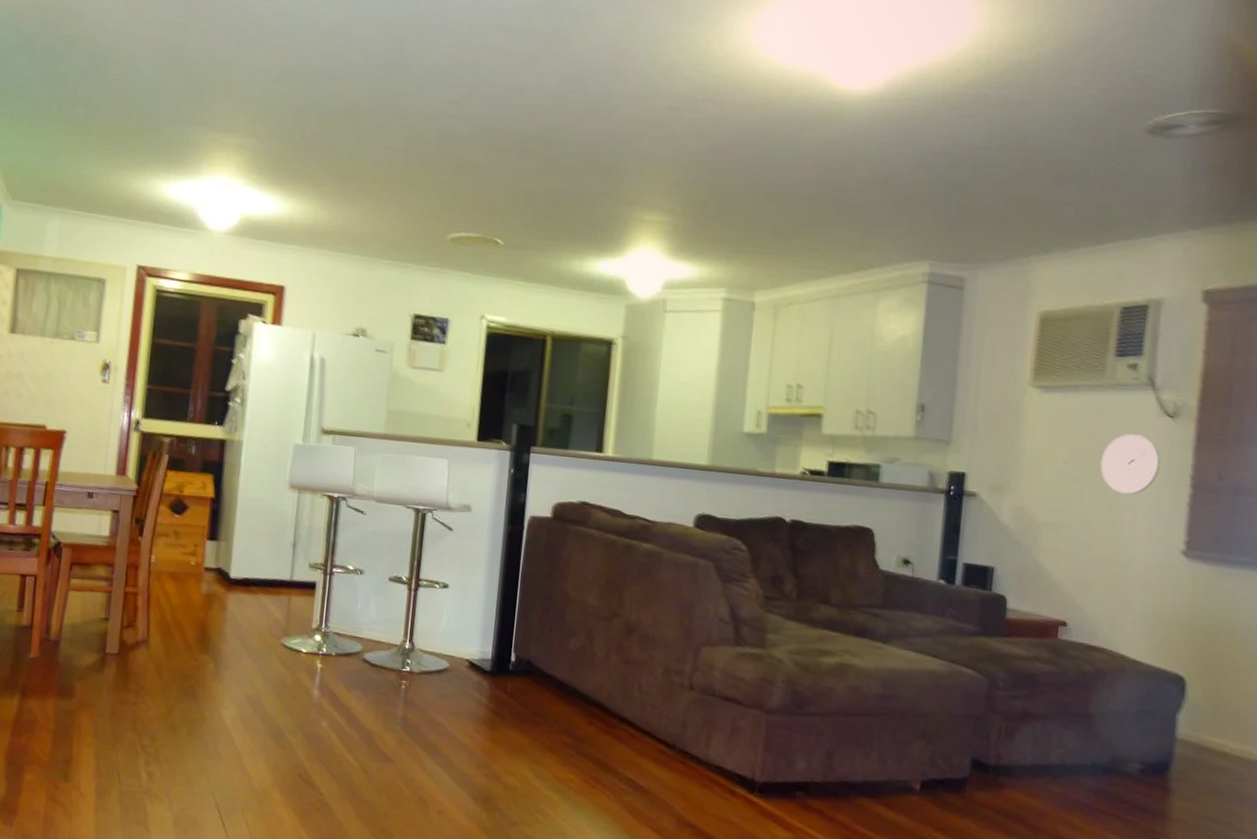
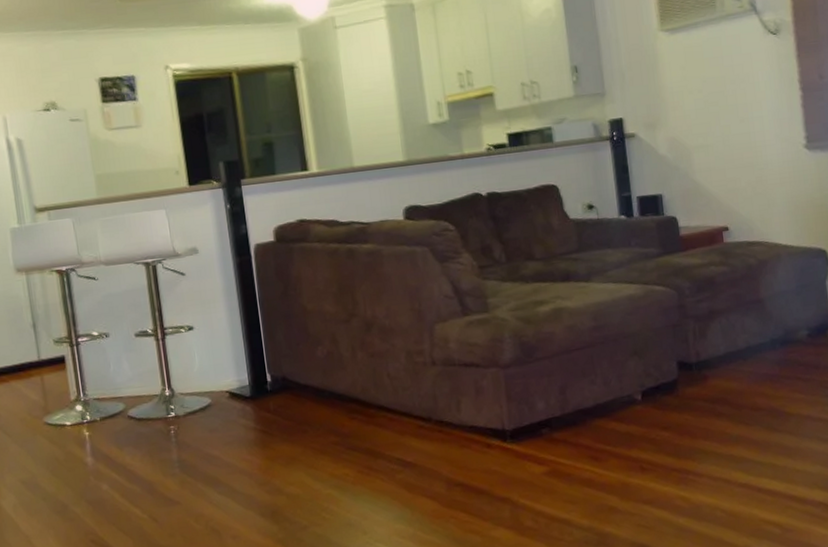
wall clock: present [1100,434,1160,495] -> none [727,54,774,108]

